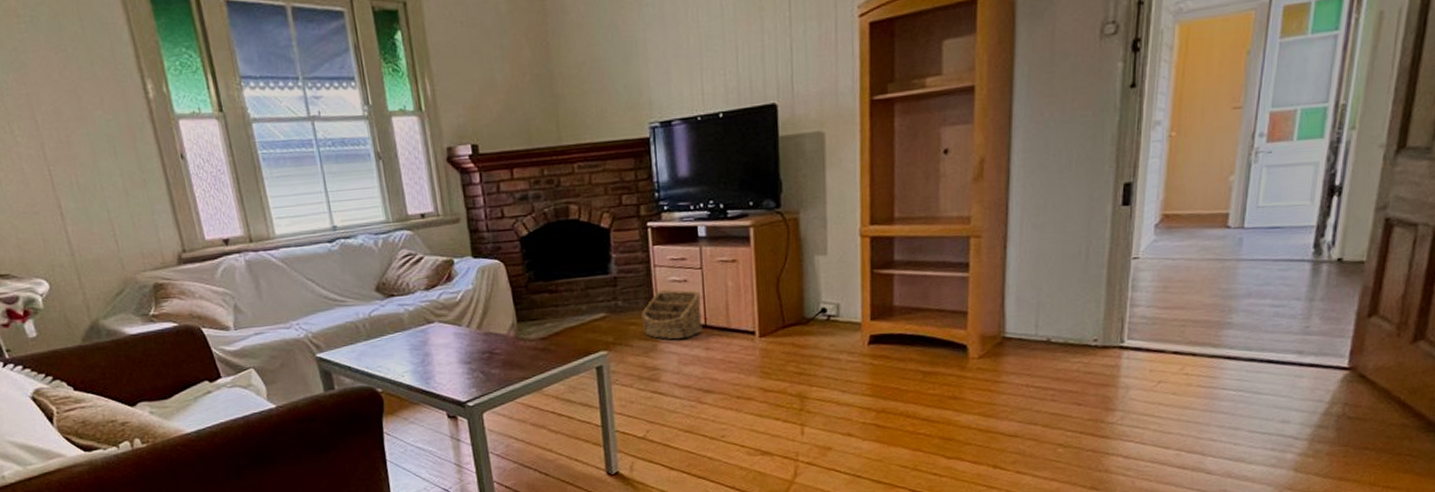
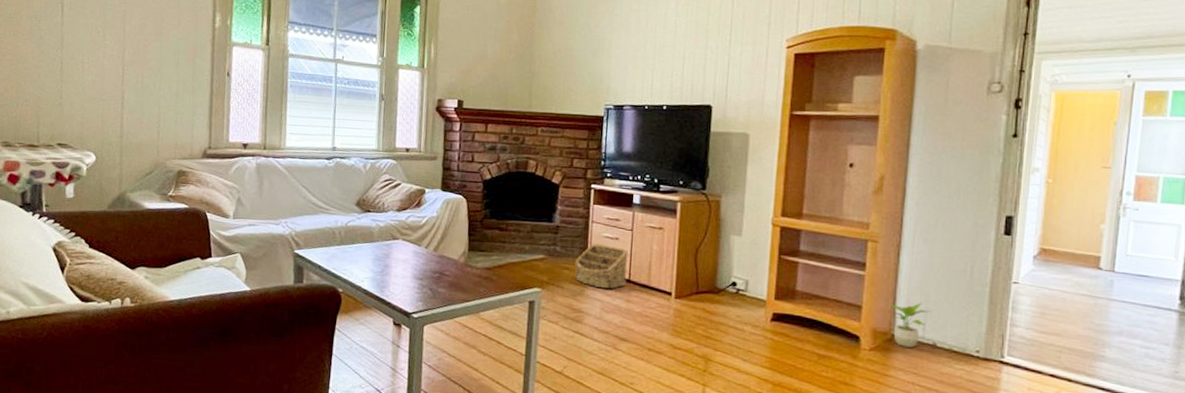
potted plant: none [996,297,1044,349] -> present [888,302,931,348]

